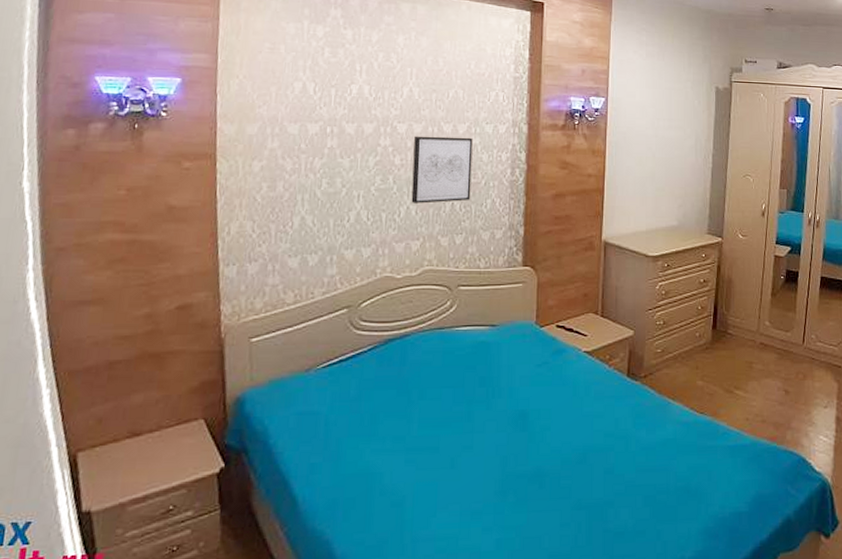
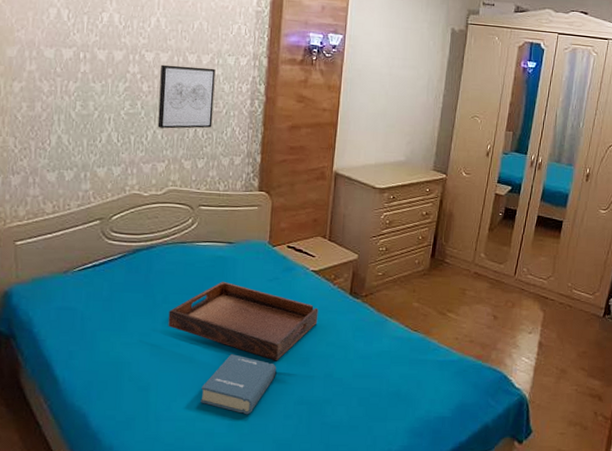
serving tray: none [425,369,594,460] -> present [168,281,319,361]
hardback book: none [464,454,550,527] -> present [200,354,277,415]

